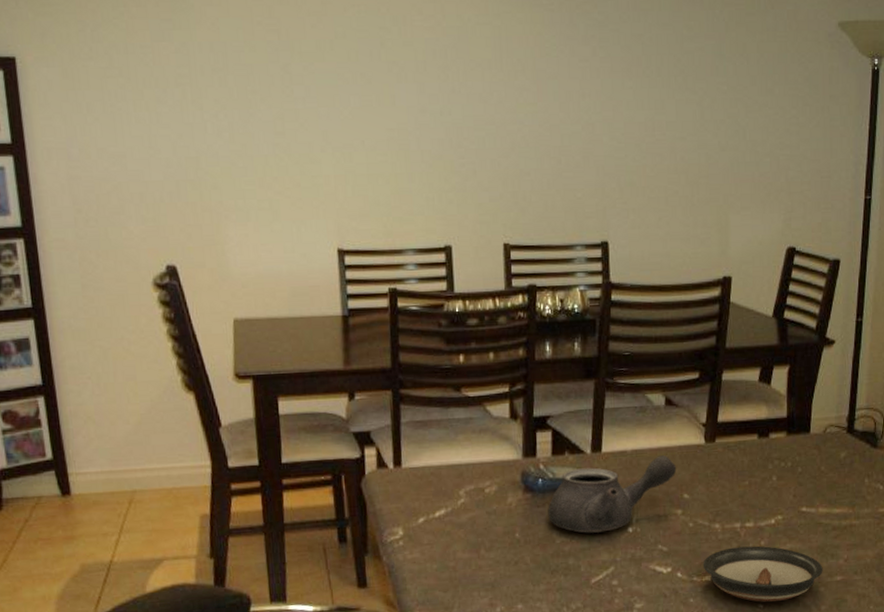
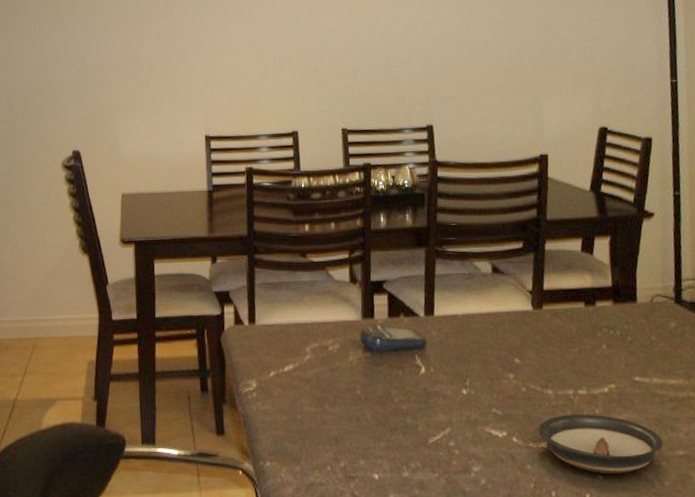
teapot: present [548,455,677,533] -> none [386,320,507,393]

